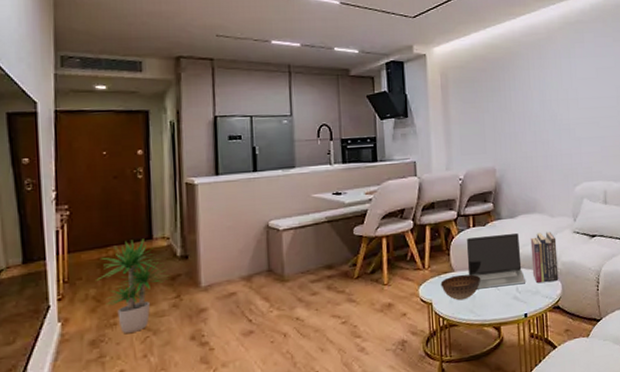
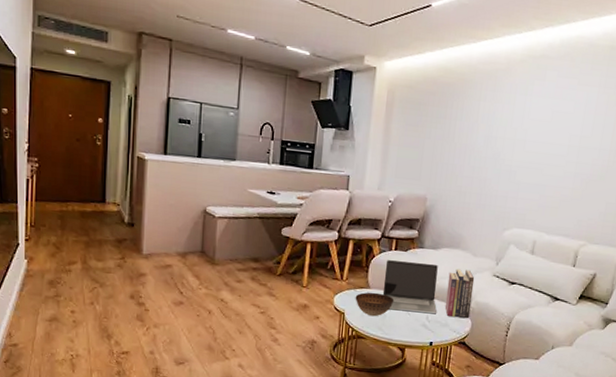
potted plant: present [96,239,170,334] -> none [57,199,118,282]

